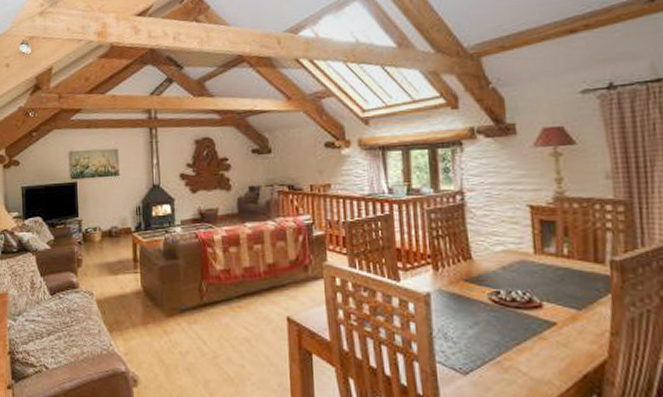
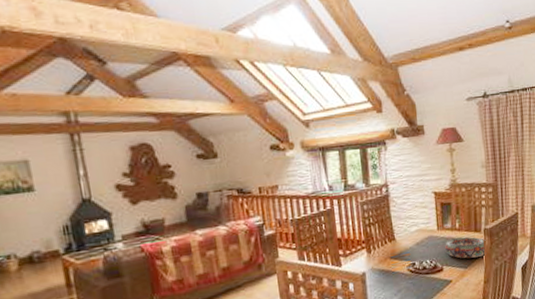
decorative bowl: none [546,267,615,297] -> present [445,237,487,259]

